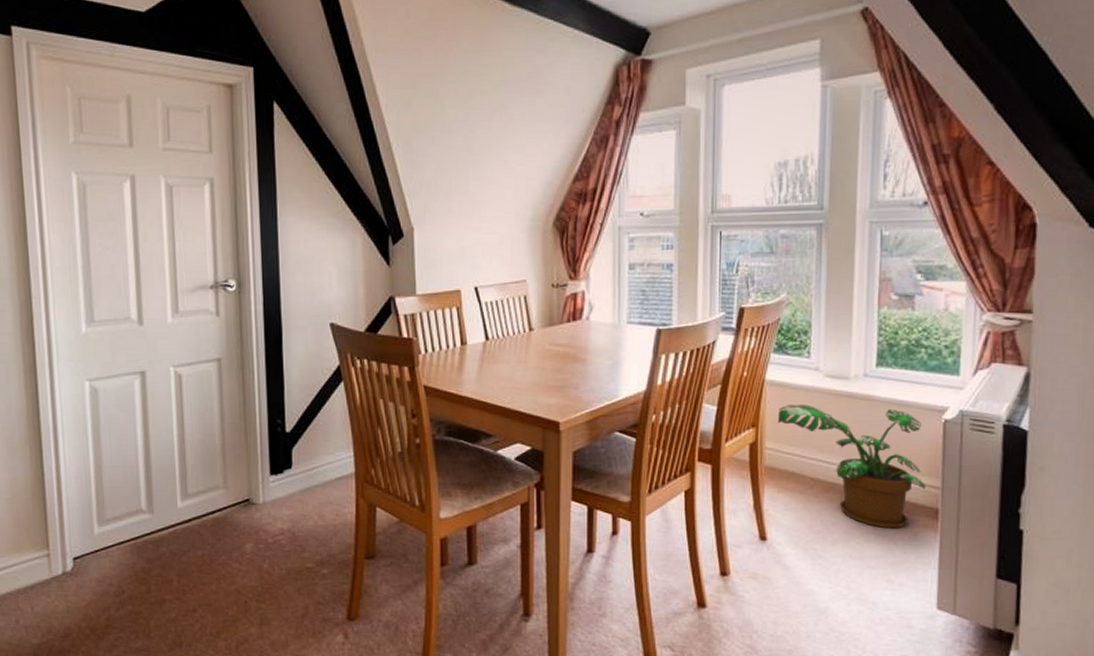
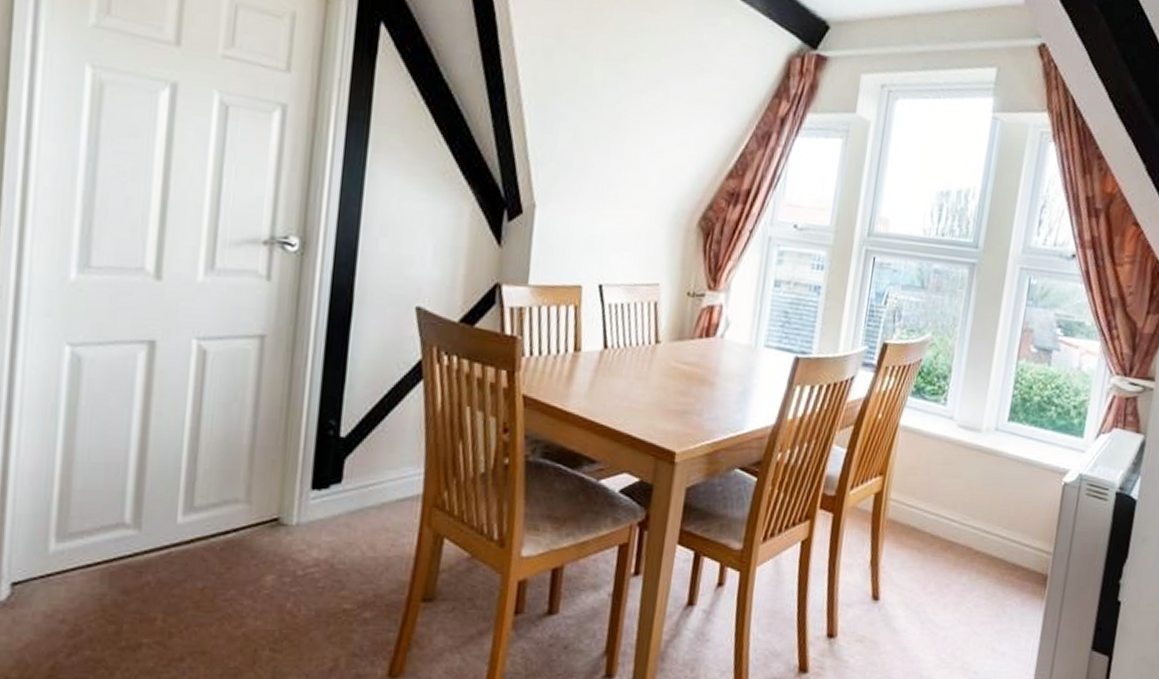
potted plant: present [778,405,926,529] -> none [906,454,1043,594]

